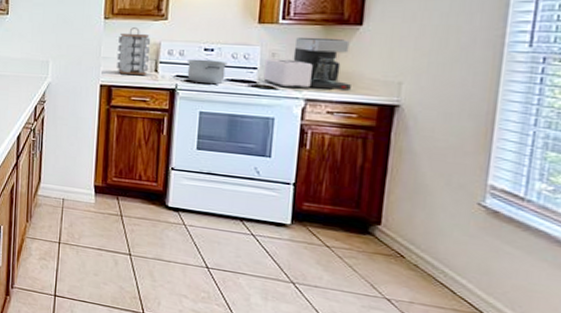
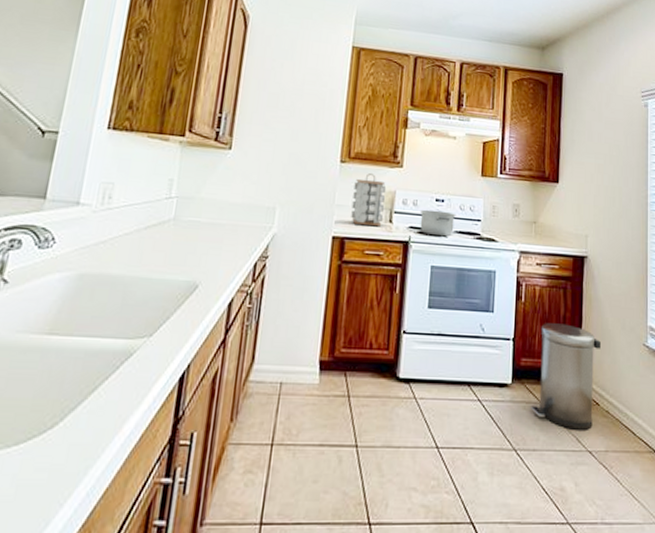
toaster: present [263,58,313,89] -> none [486,211,524,242]
coffee maker: present [293,37,351,91] -> none [509,191,553,243]
pedal bin: none [314,171,412,279] -> present [531,322,601,432]

